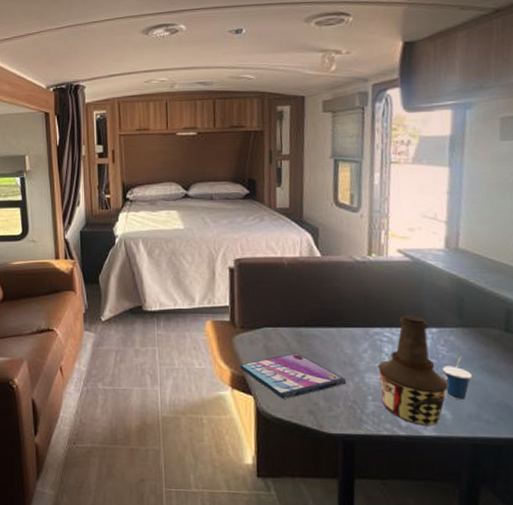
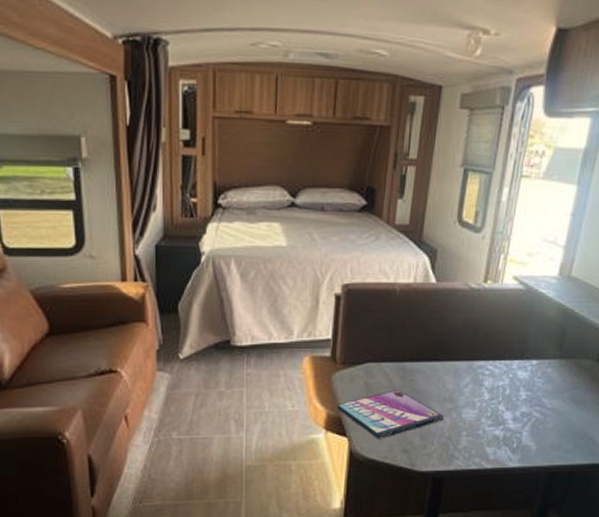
bottle: present [377,315,450,426] -> none [475,347,540,458]
cup: present [442,356,473,401] -> none [535,388,561,432]

